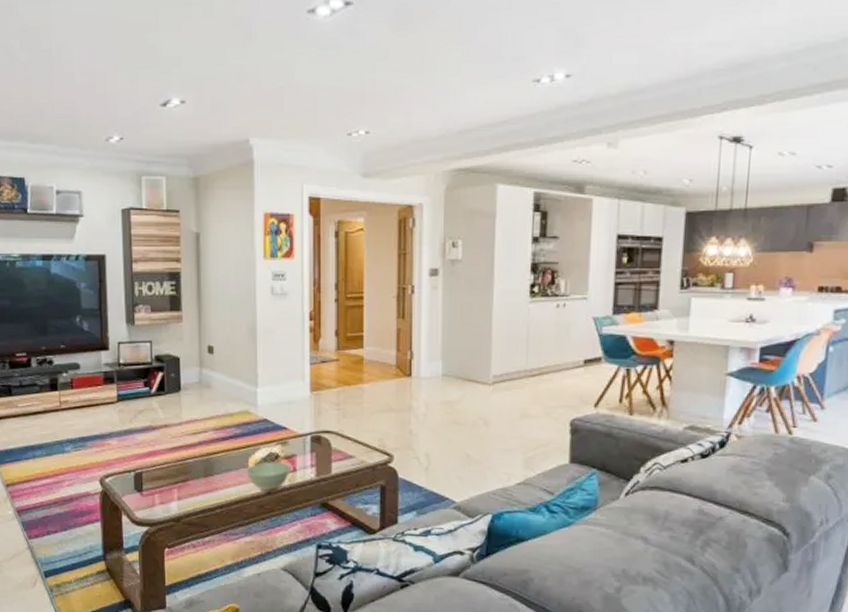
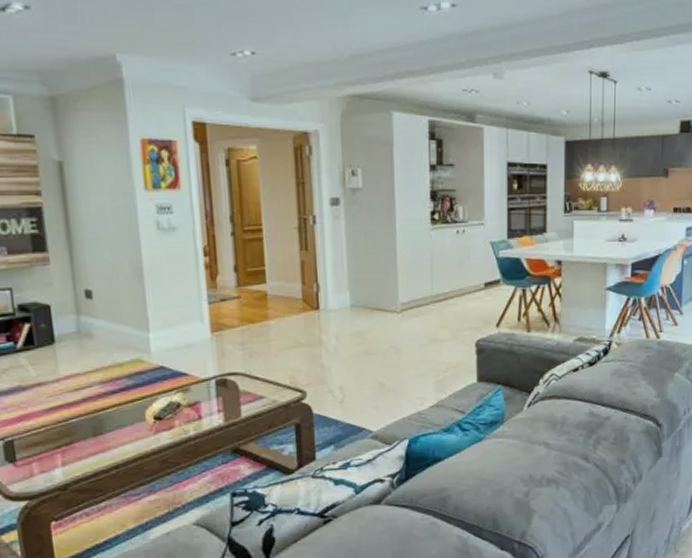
bowl: present [246,462,291,493] -> none [143,411,195,446]

